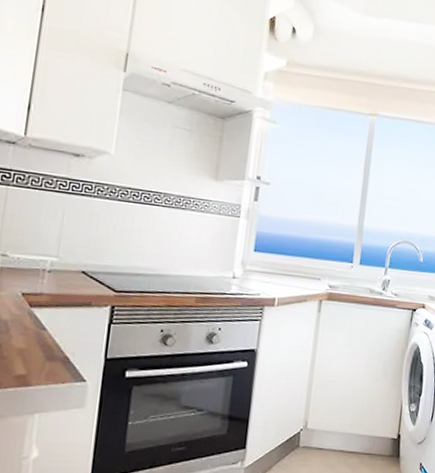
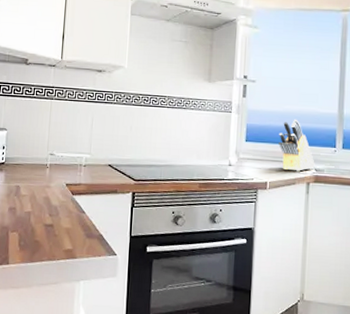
knife block: none [291,229,330,288] -> present [278,119,315,172]

